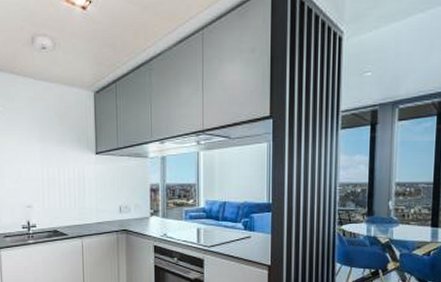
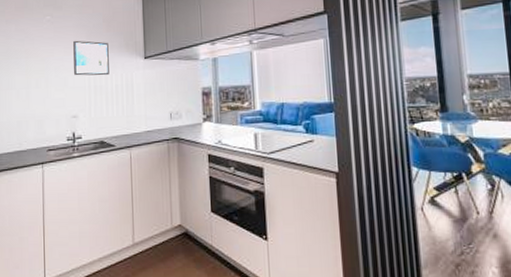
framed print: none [26,133,62,169] -> present [73,40,109,76]

